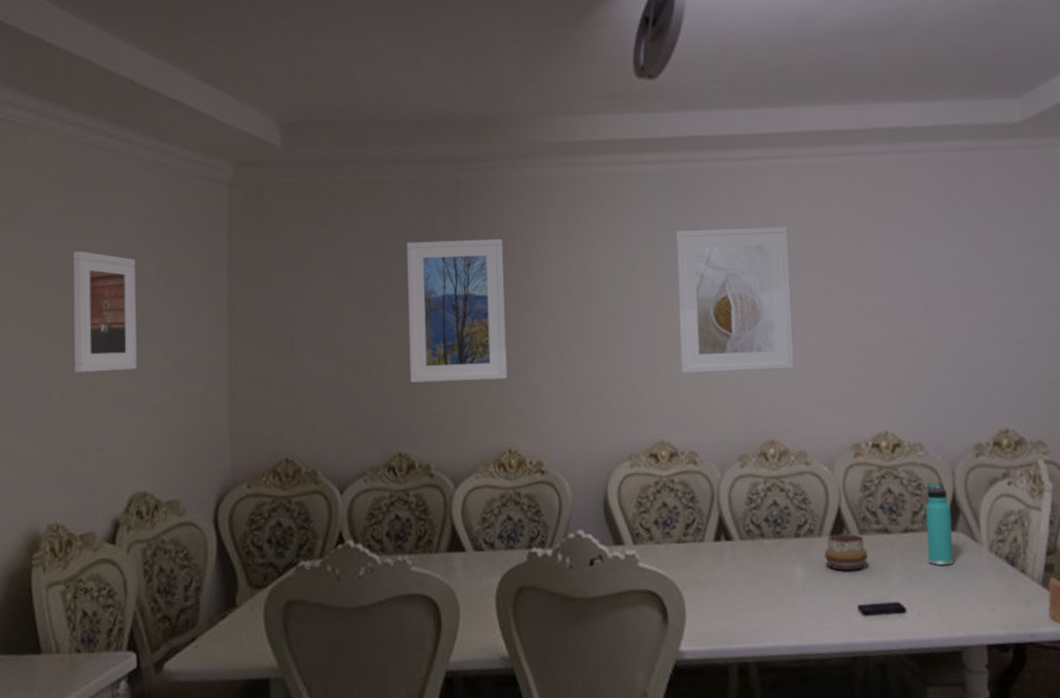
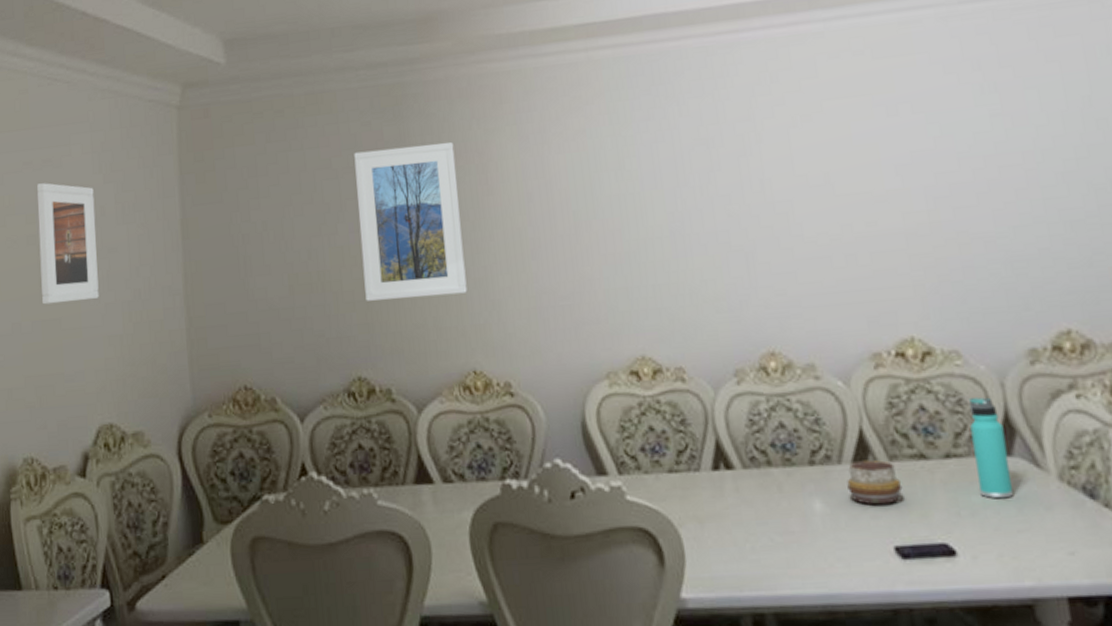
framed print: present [676,226,795,374] -> none [642,106,792,279]

